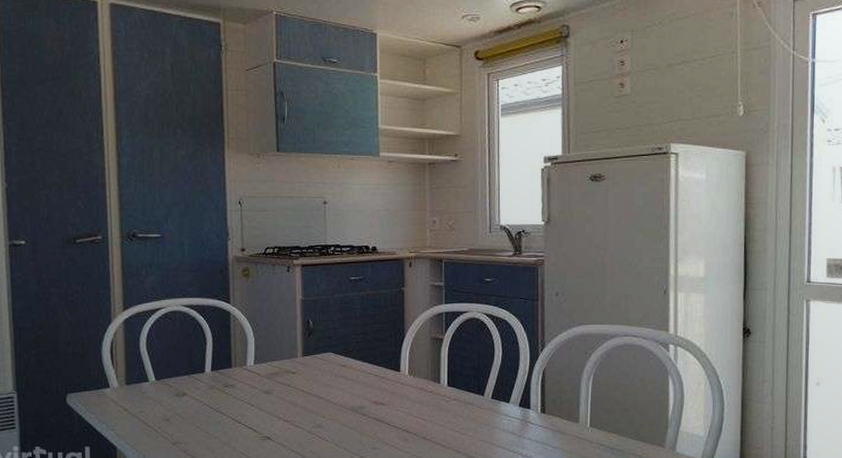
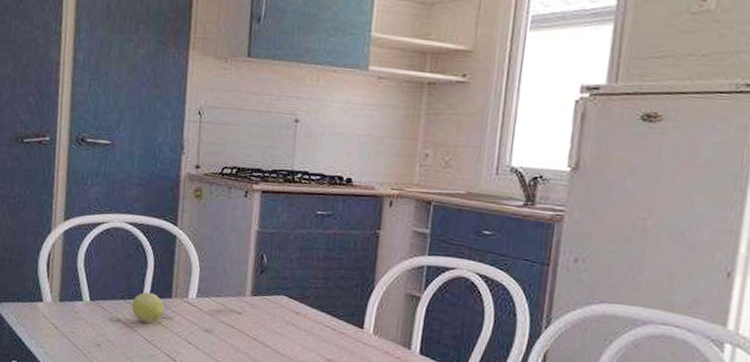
fruit: none [195,365,225,393] -> present [131,292,164,323]

